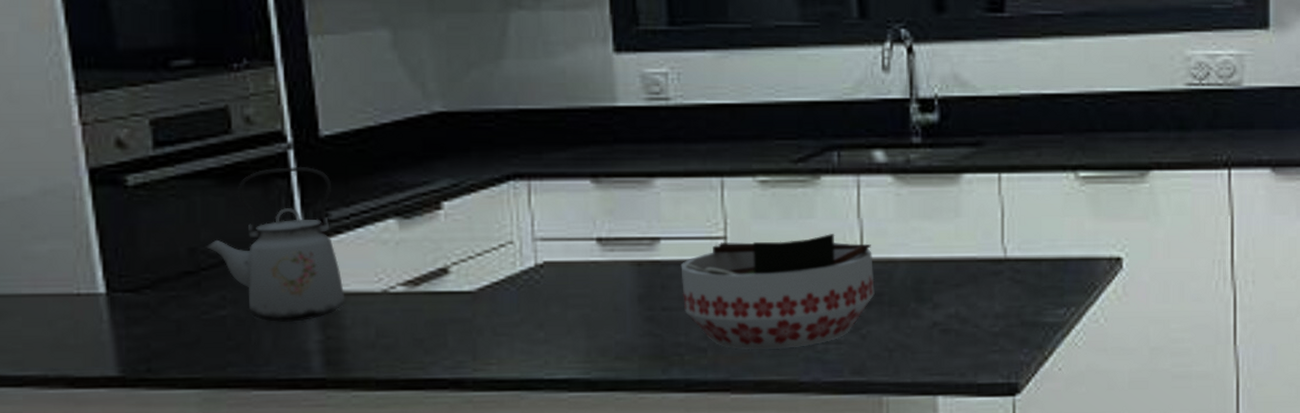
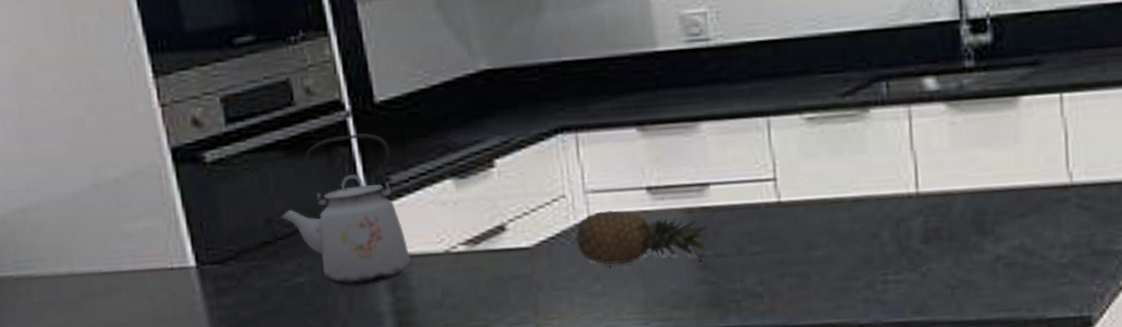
fruit: none [520,258,659,313] -> present [575,210,712,265]
bowl: present [681,234,875,350] -> none [731,169,933,294]

